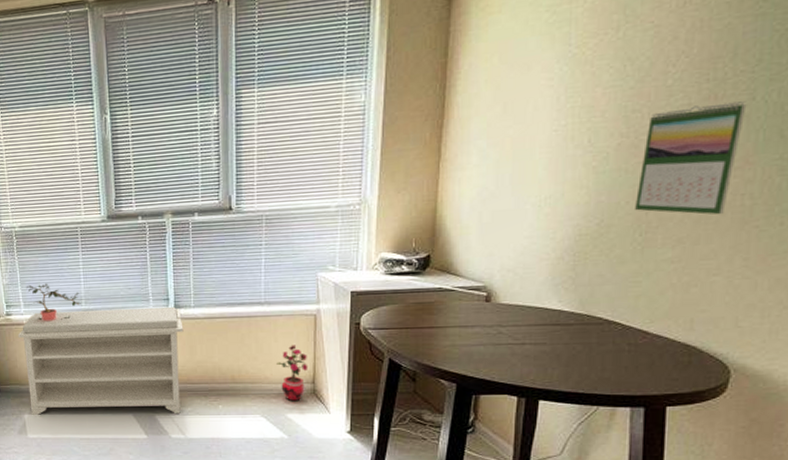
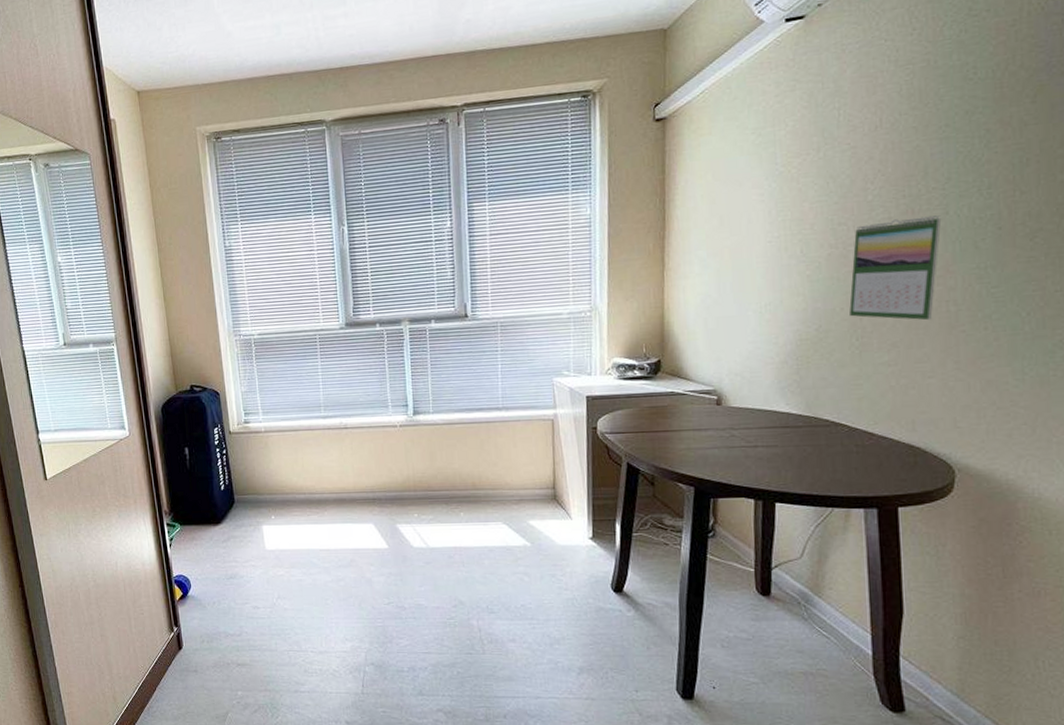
bench: present [17,307,184,416] -> none [256,413,423,527]
potted plant: present [26,283,81,322] -> none [264,390,320,429]
potted plant: present [276,345,309,402] -> none [516,450,548,508]

